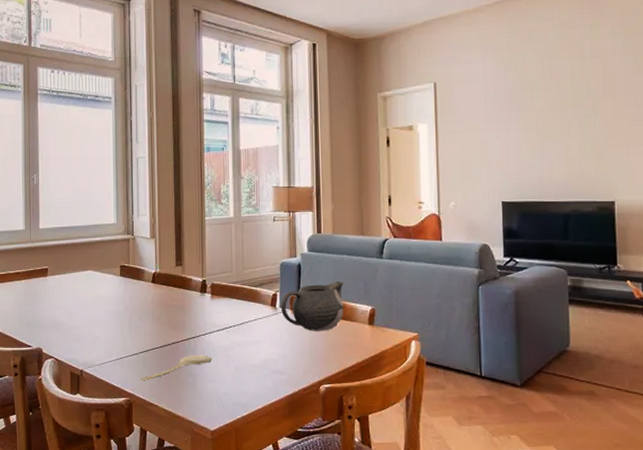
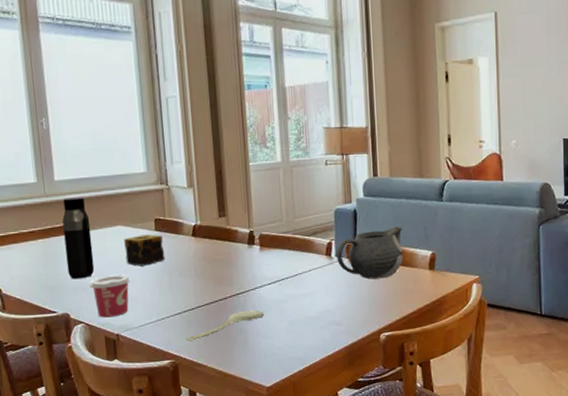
water bottle: none [43,244,66,317] -> present [62,197,95,280]
cup: none [61,315,96,354] -> present [90,274,130,318]
candle: none [93,279,127,308] -> present [124,234,166,266]

